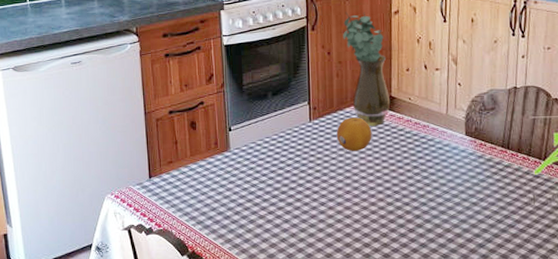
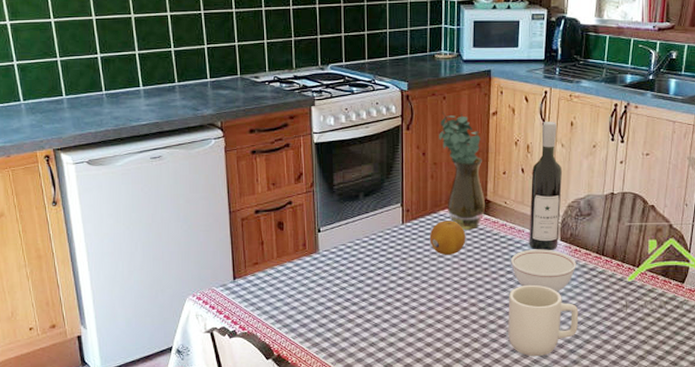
mug: none [415,179,487,251] -> present [508,284,579,356]
bowl: none [417,143,482,187] -> present [511,249,576,292]
bottle: none [433,19,465,146] -> present [529,122,563,251]

